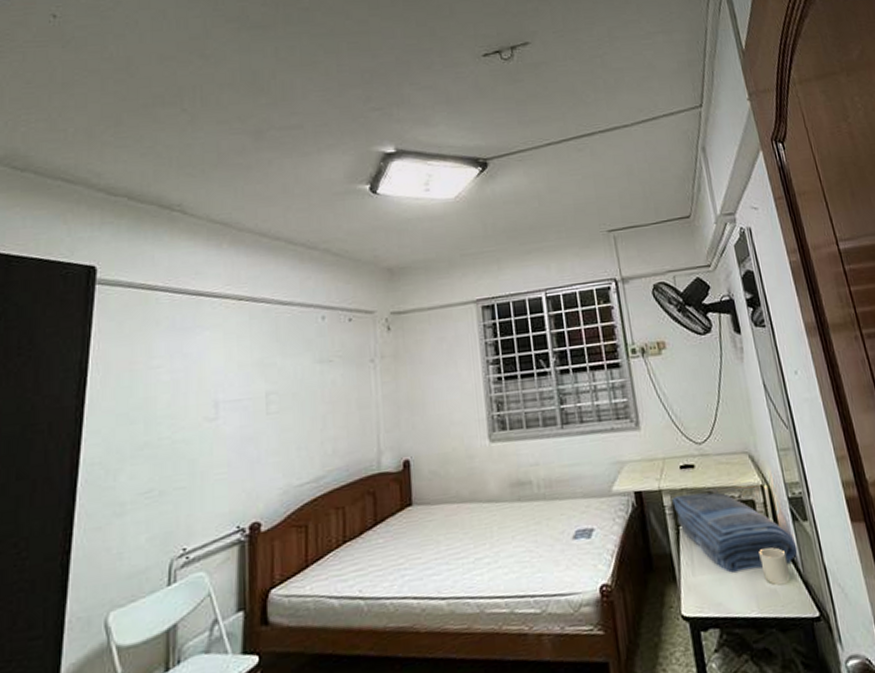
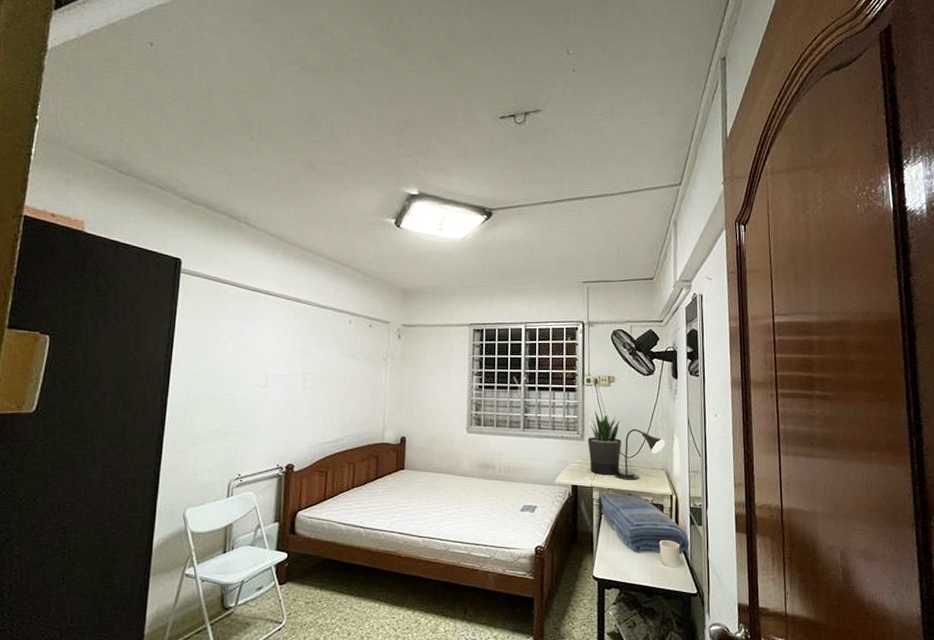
planter: none [643,388,692,473] -> present [587,411,622,475]
desk lamp: none [686,404,742,475] -> present [615,428,665,480]

